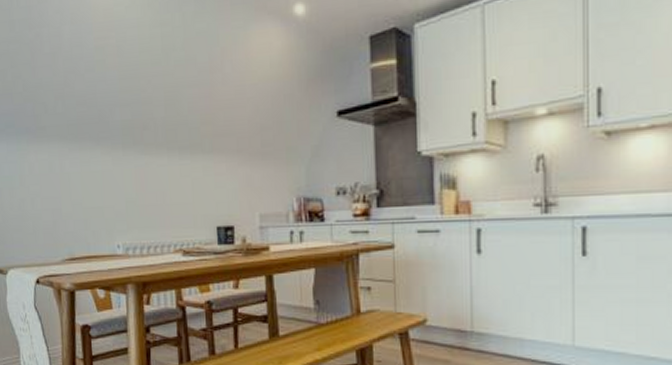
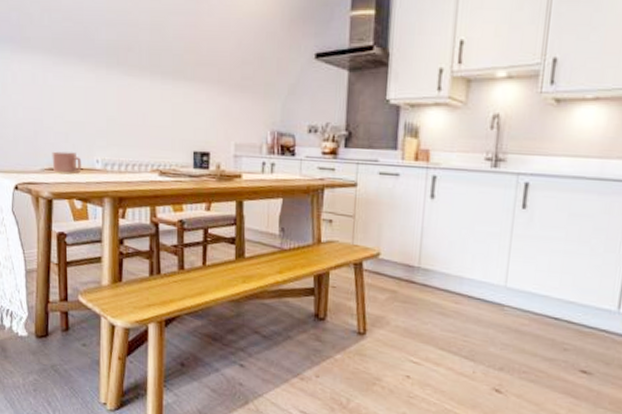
mug: none [72,239,103,263] -> present [52,151,82,175]

